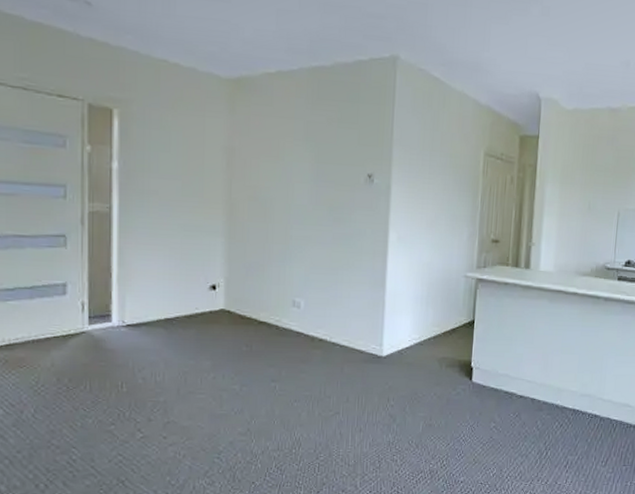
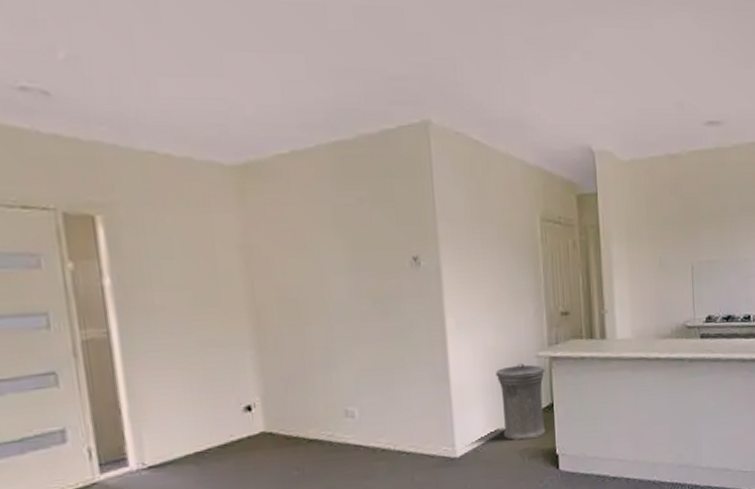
trash can: none [426,281,471,350] -> present [495,363,546,441]

